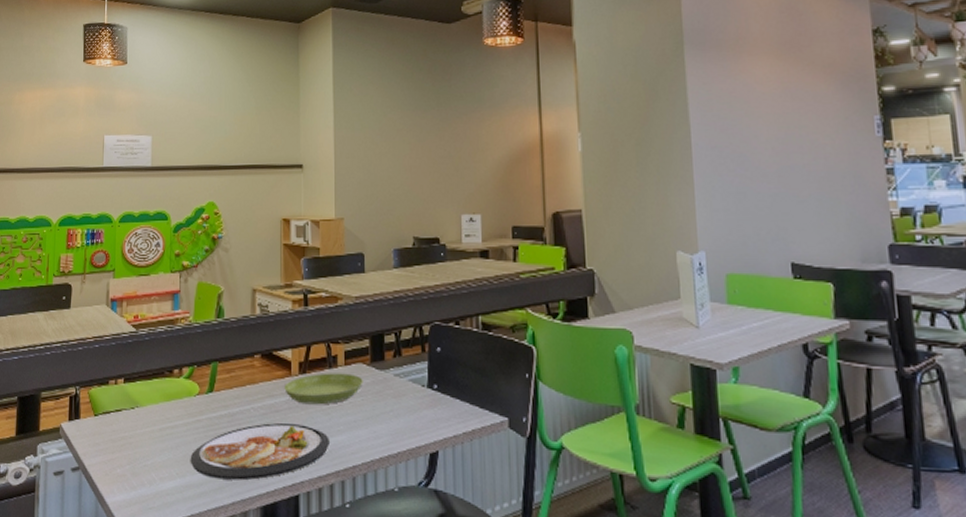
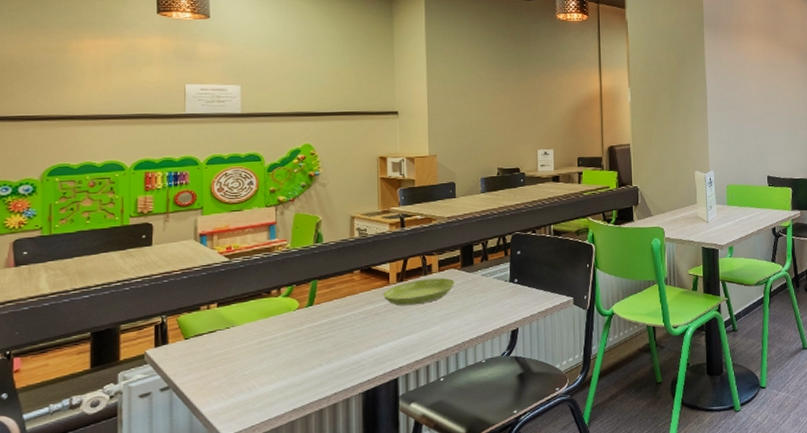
dish: present [190,423,329,481] -> none [291,322,425,377]

